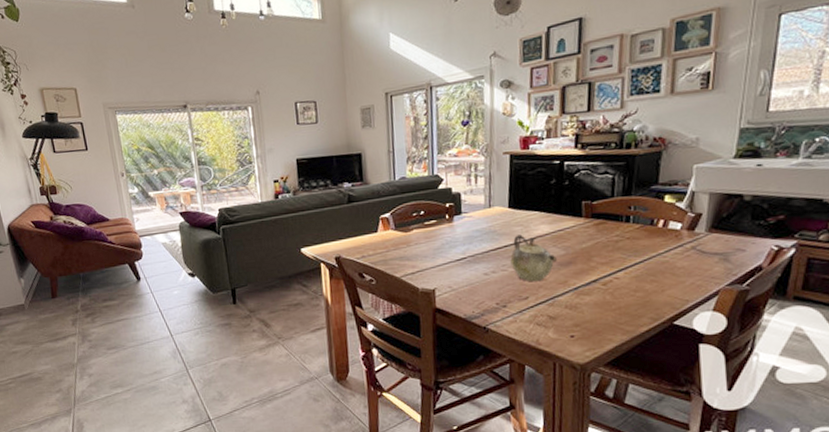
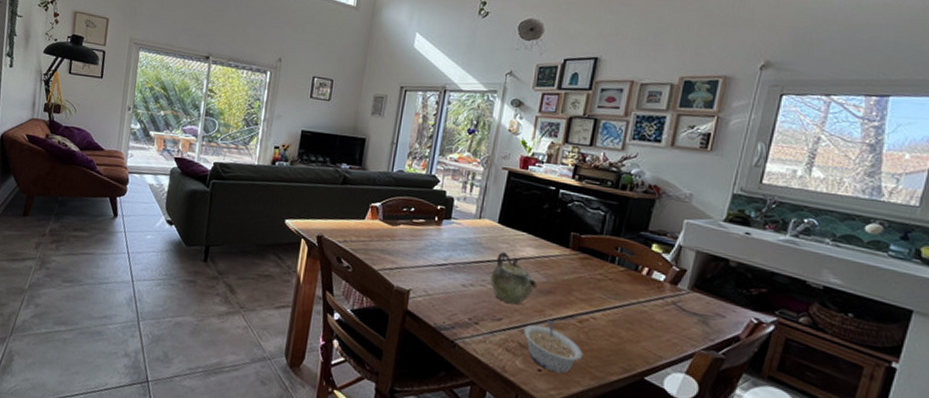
legume: none [551,288,612,336] -> present [524,319,583,374]

